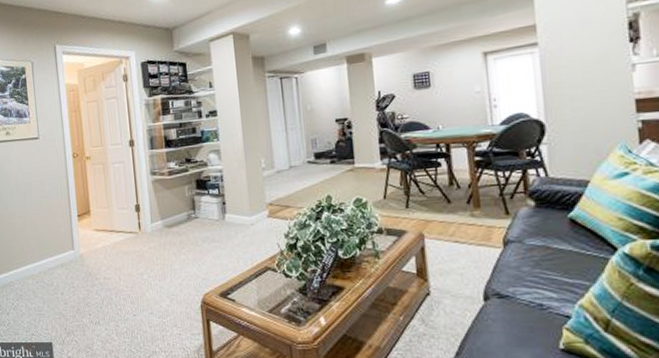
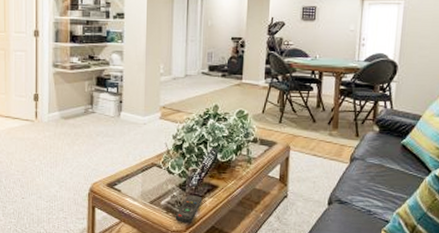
remote control: none [299,300,328,332] -> present [175,195,203,223]

